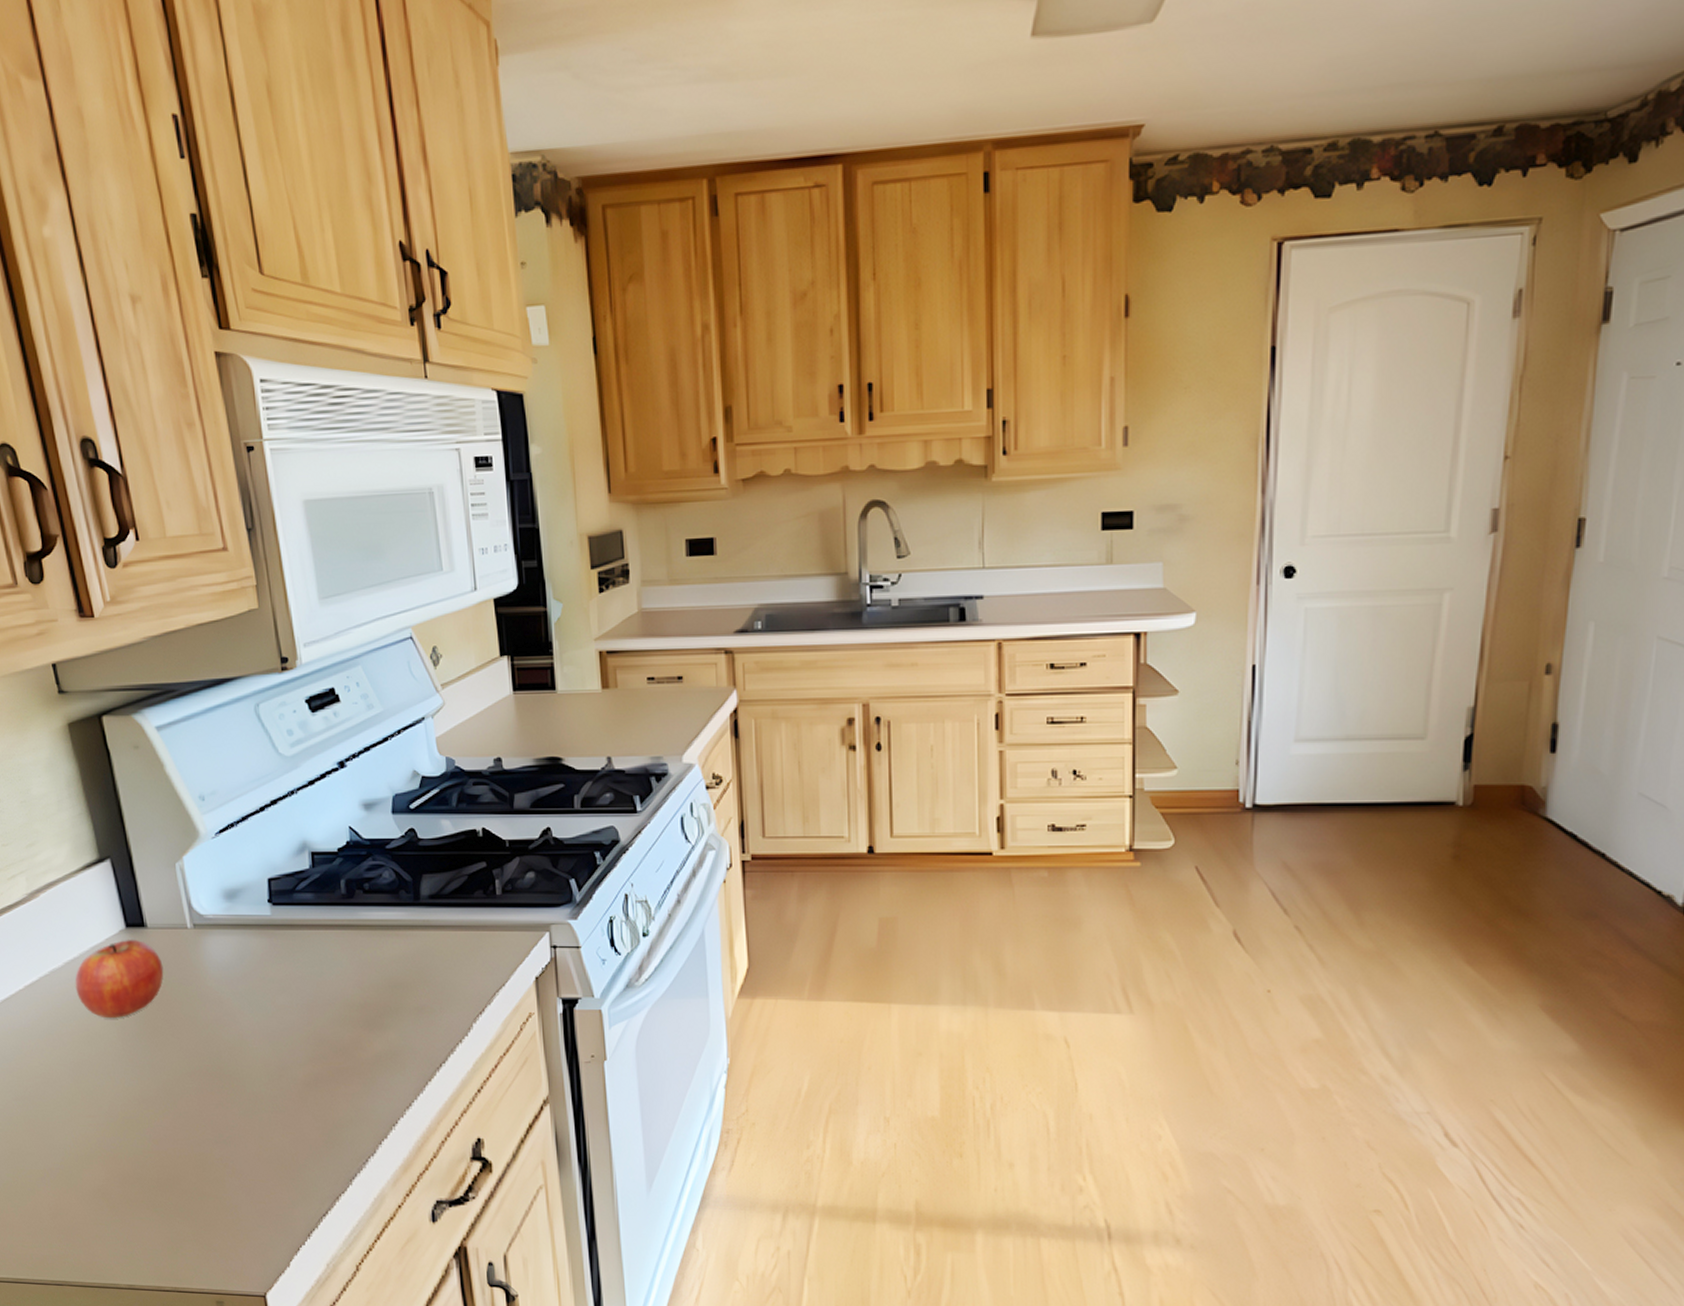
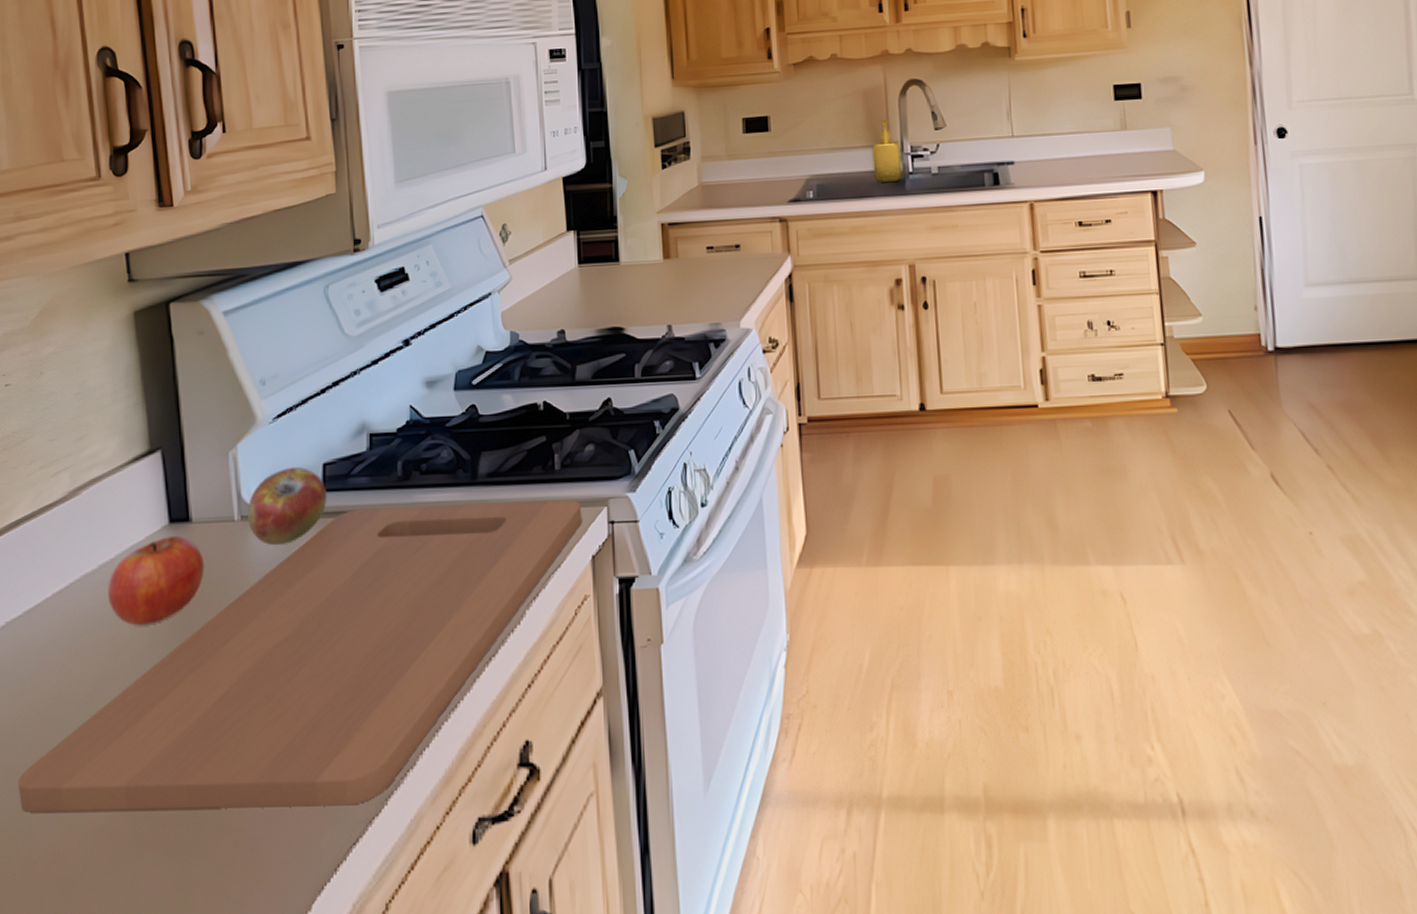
cutting board: none [16,922,525,1184] -> present [18,499,582,812]
fruit: none [198,880,275,953] -> present [247,466,327,546]
soap dispenser: none [827,545,861,616] -> present [872,119,904,184]

